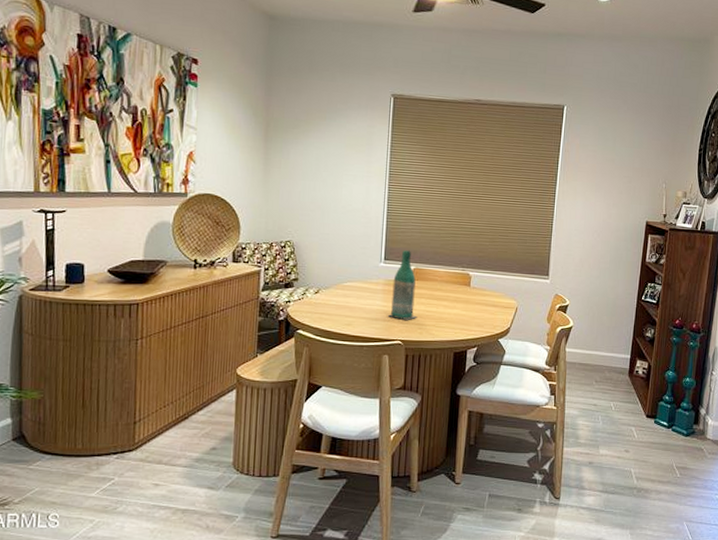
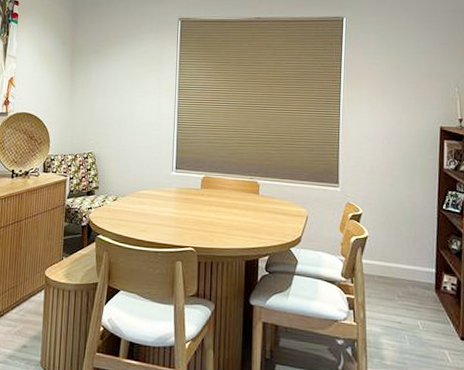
bottle: present [387,250,417,320] -> none [180,160,208,227]

